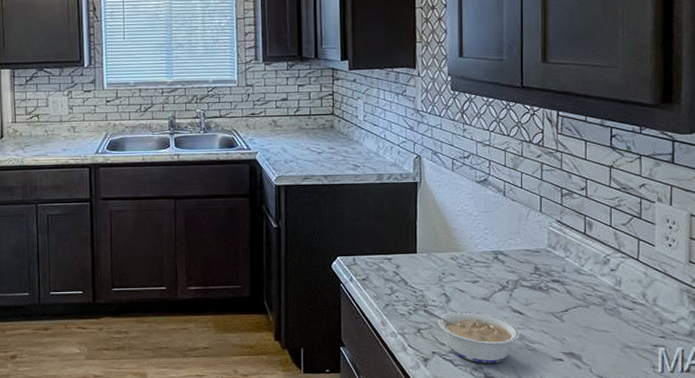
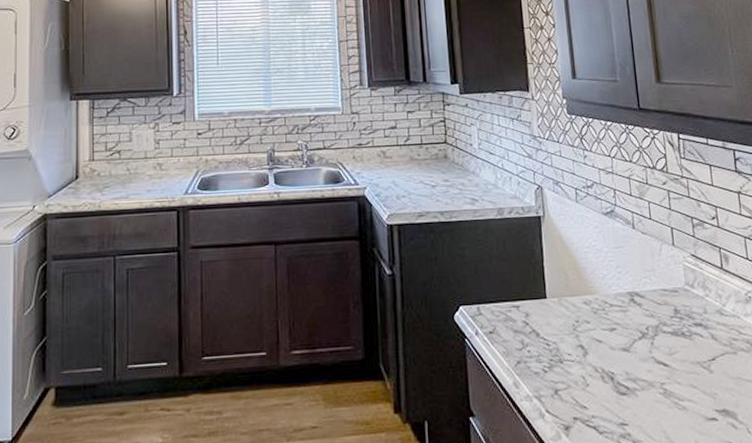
legume: present [423,308,520,364] -> none [558,364,668,429]

